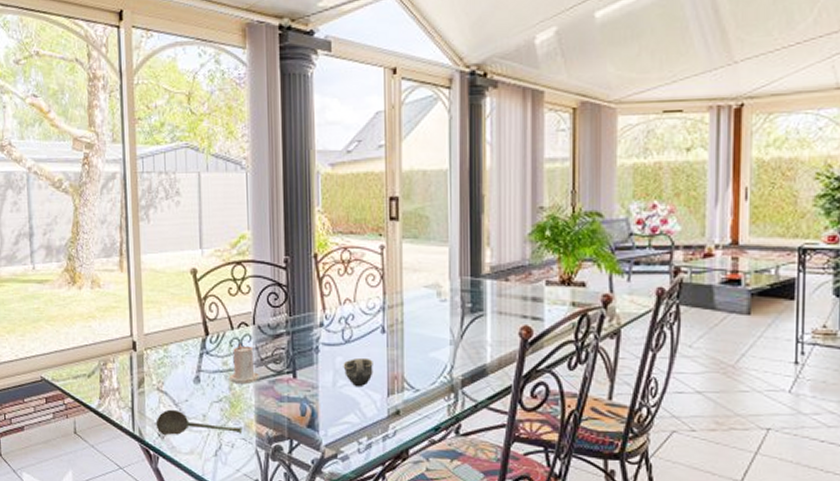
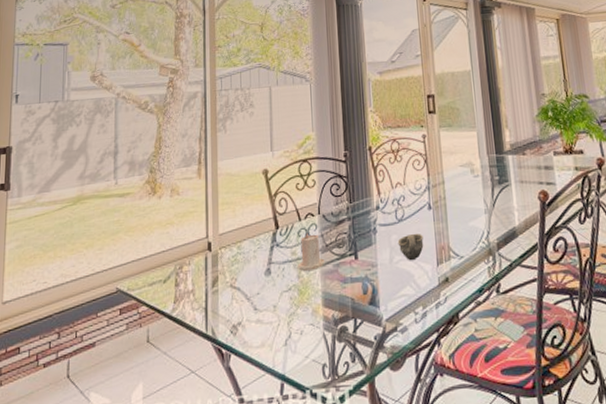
soupspoon: present [156,409,243,436] -> none [228,304,311,332]

